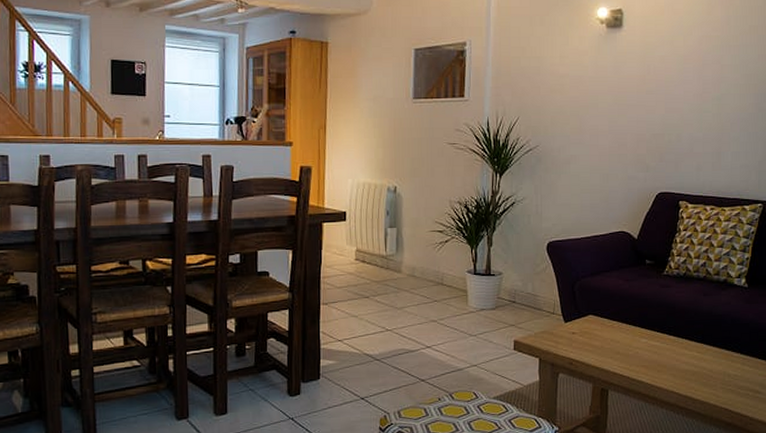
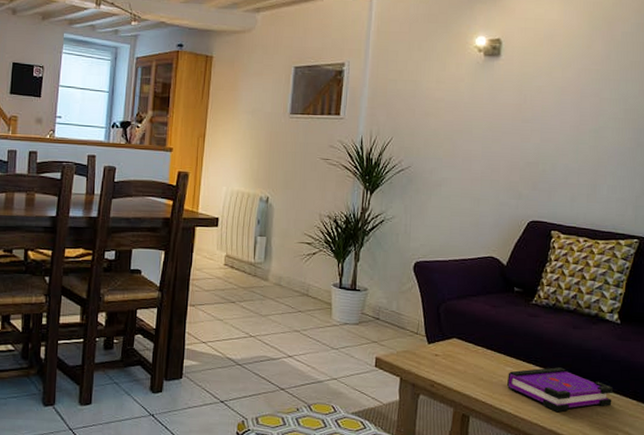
board game: none [642,335,744,379] -> present [506,367,614,413]

